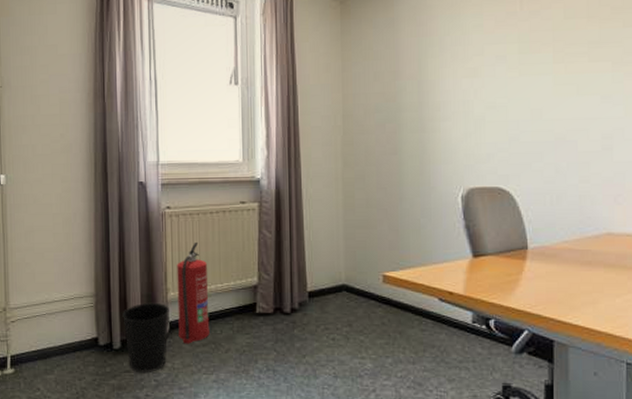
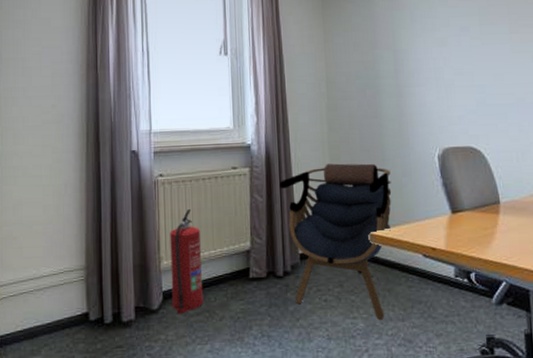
wastebasket: present [122,302,169,374] -> none [114,272,162,348]
armchair: none [289,201,409,362] -> present [279,163,392,321]

